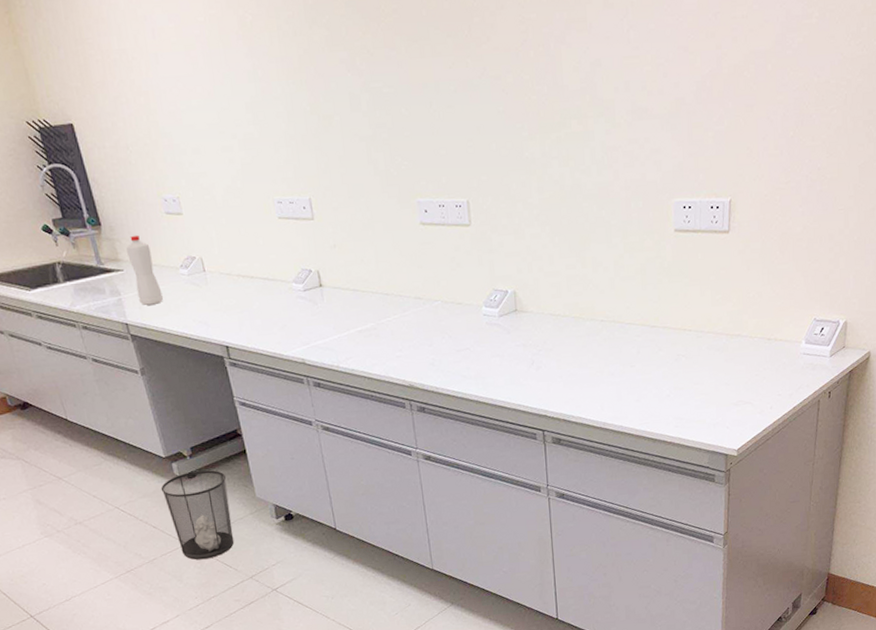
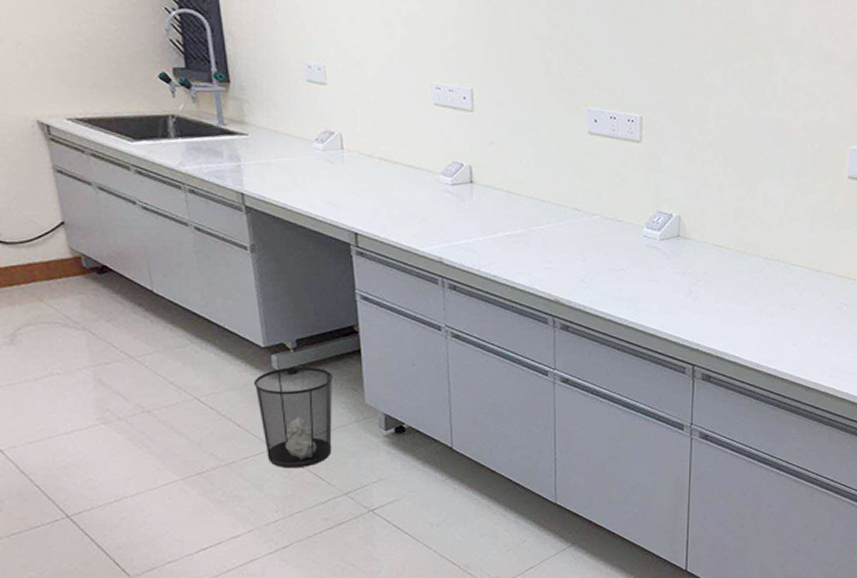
bottle: present [126,235,163,305] -> none [256,98,290,177]

